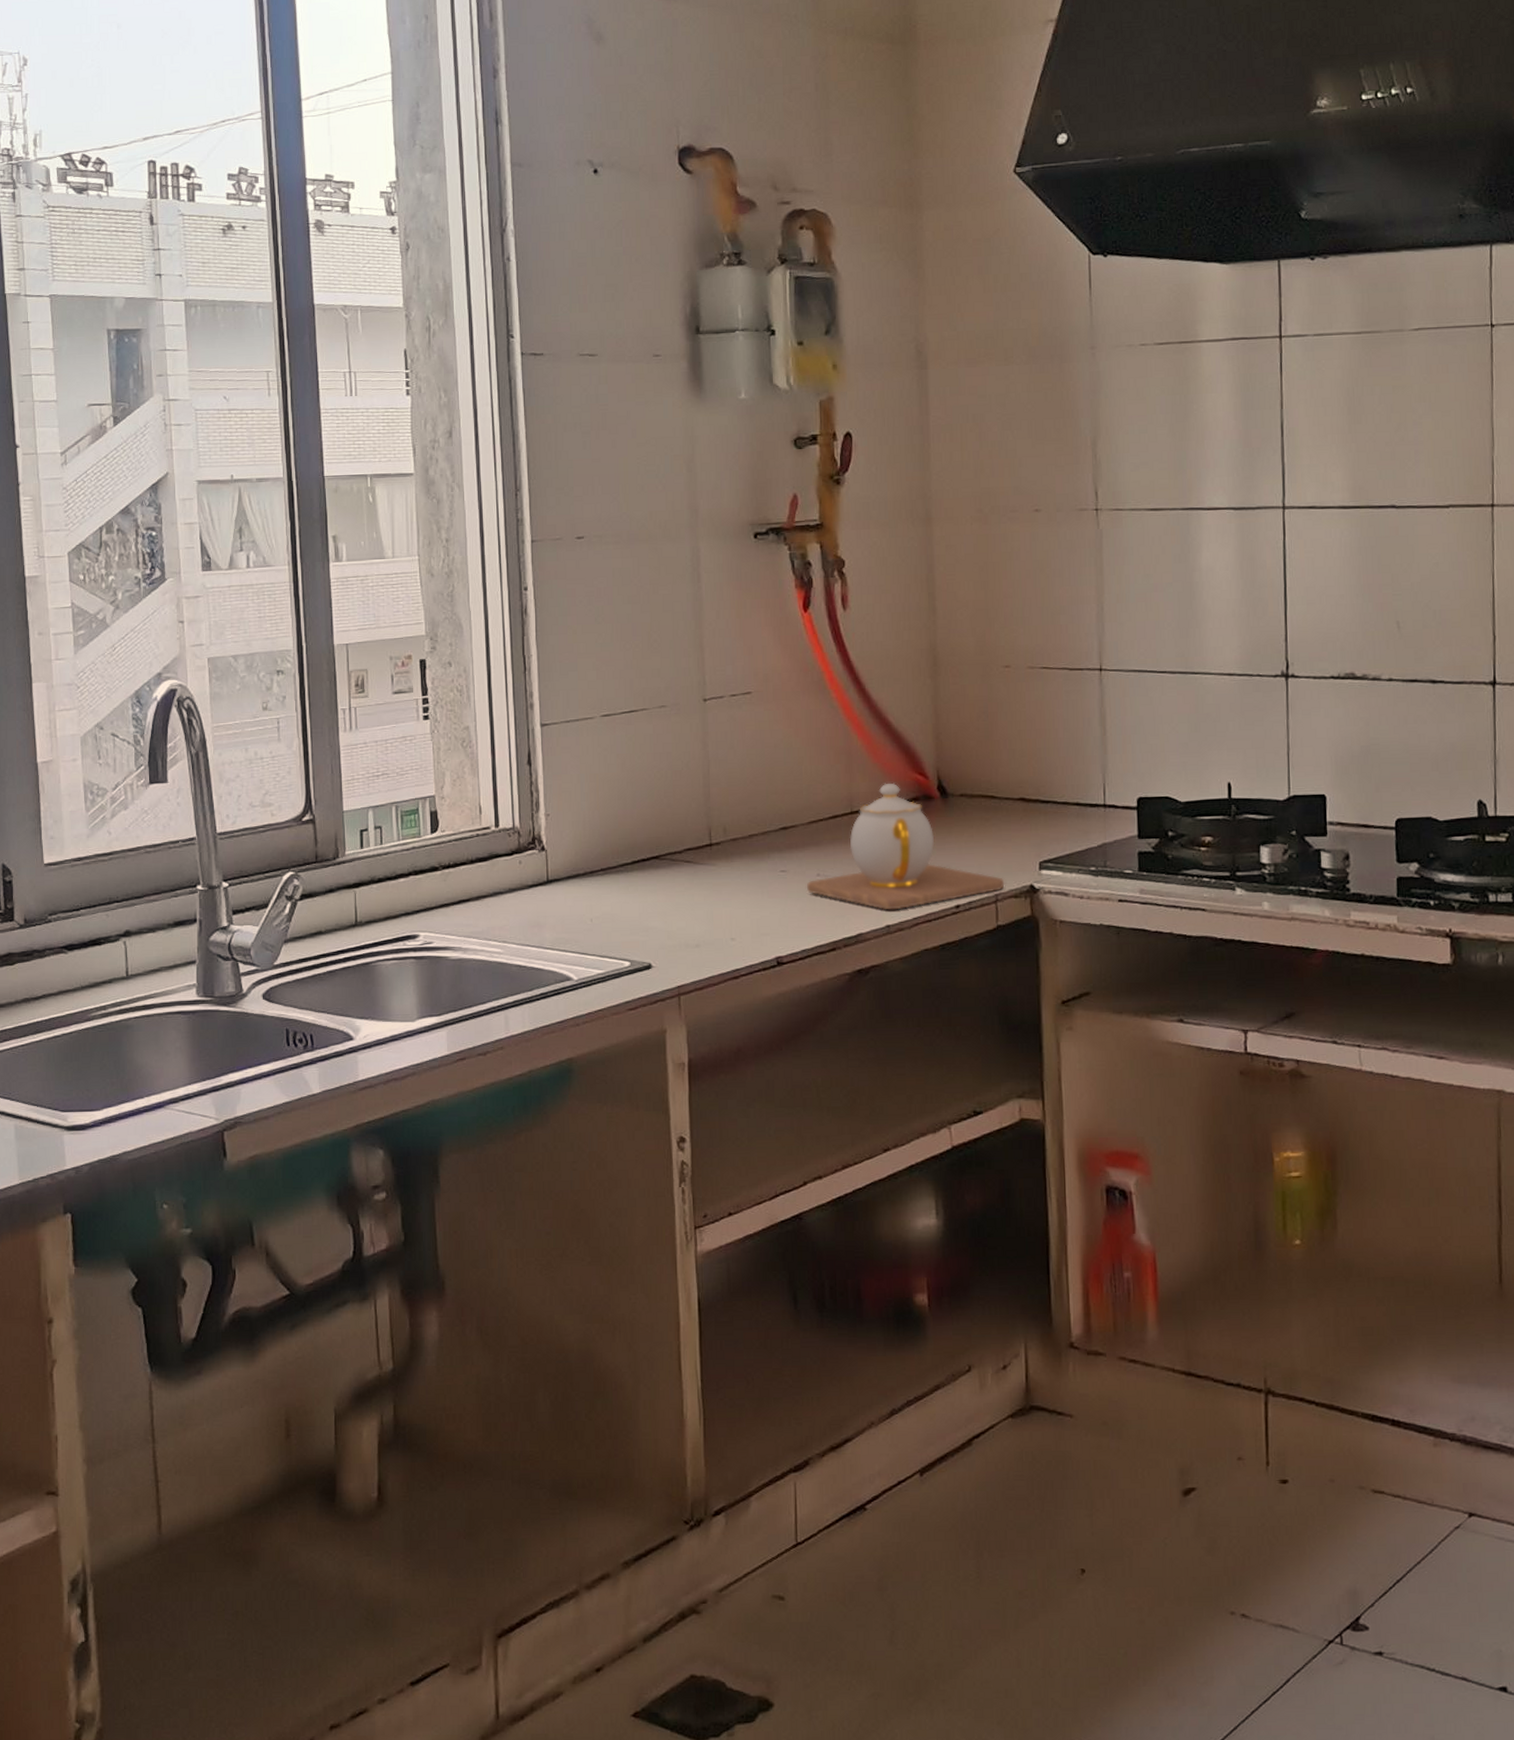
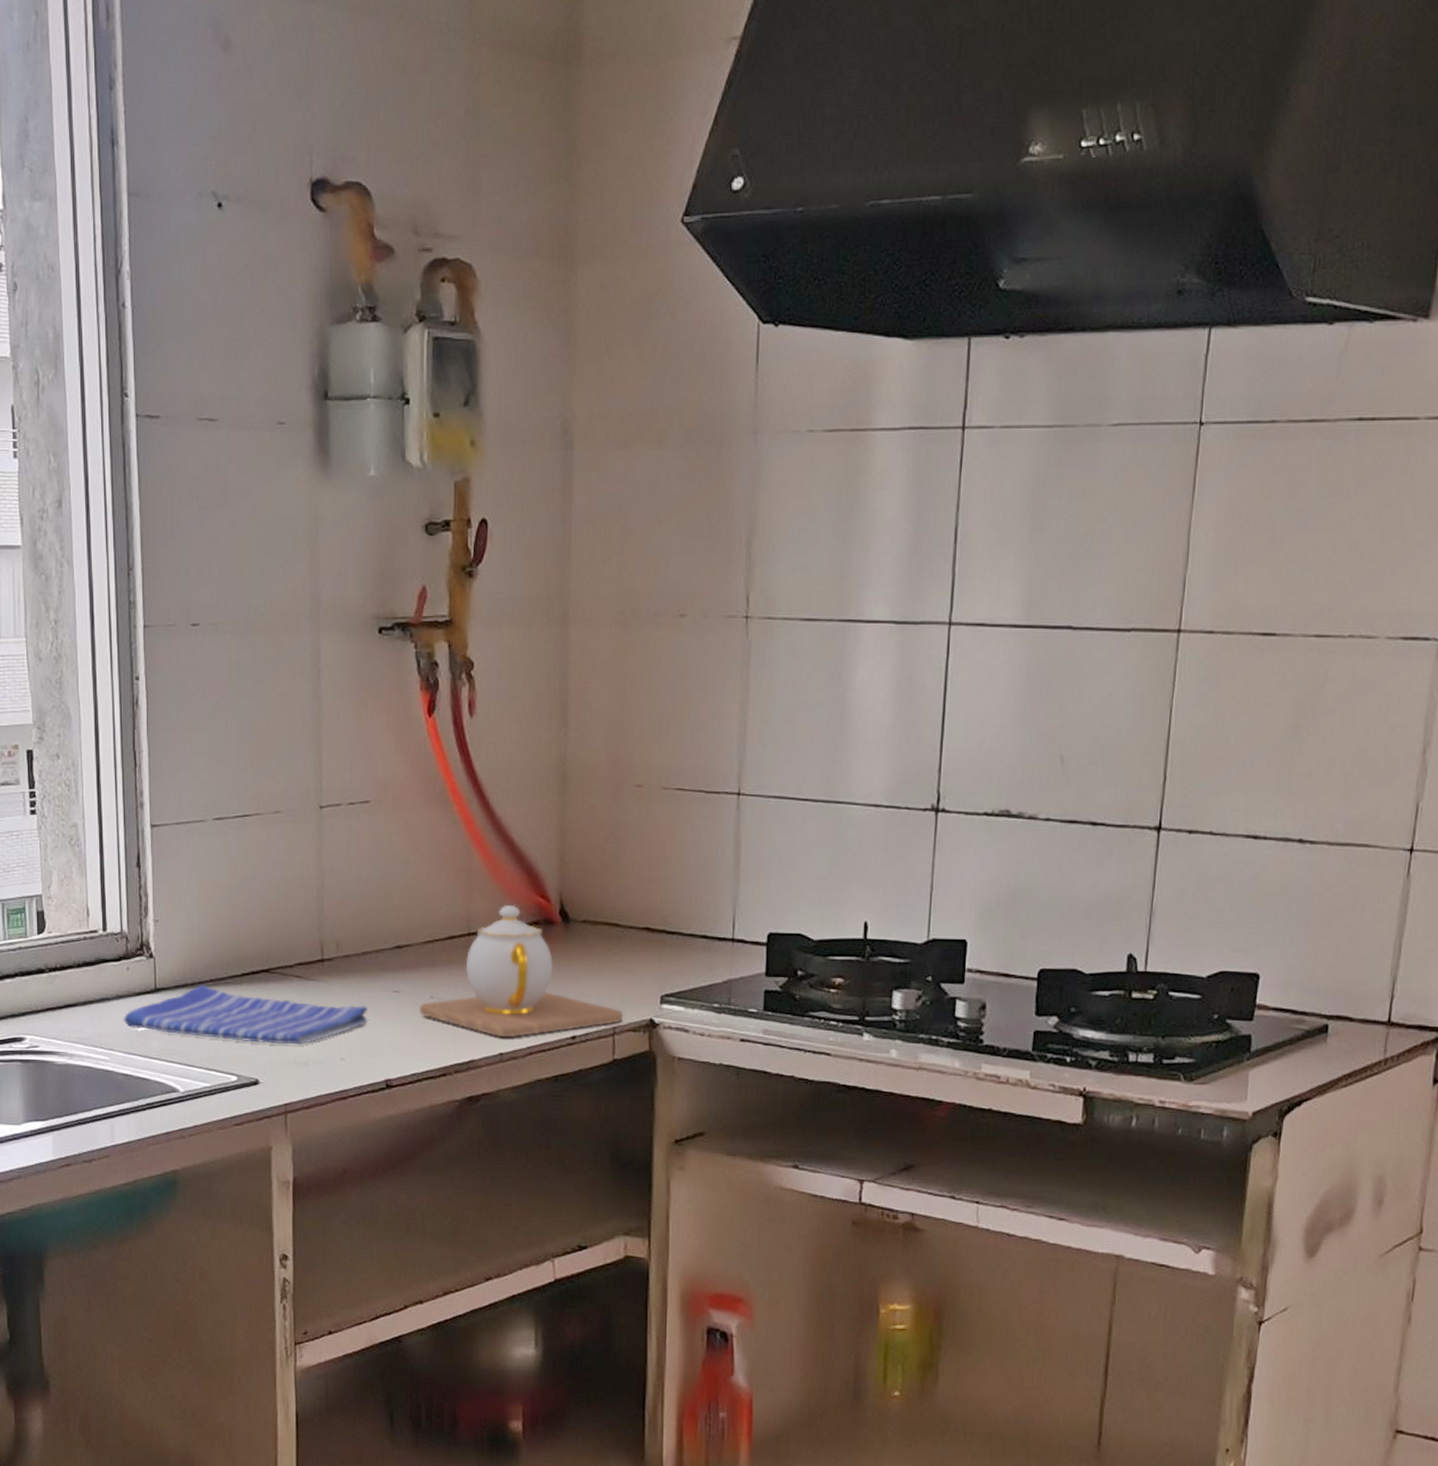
dish towel: none [516,874,757,928] -> present [123,985,368,1045]

